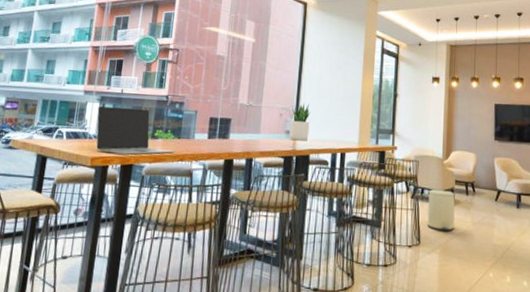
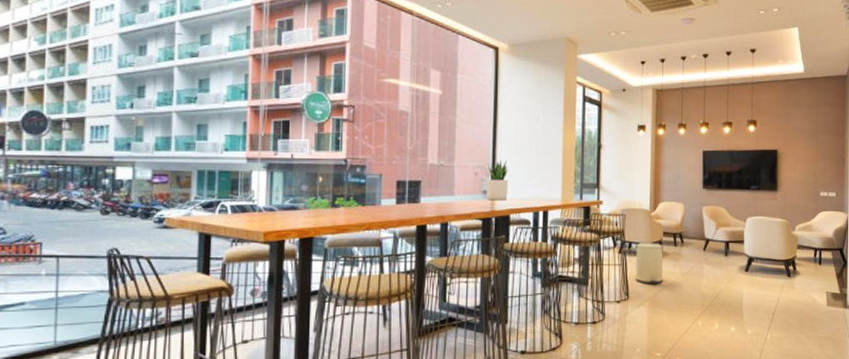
laptop: present [96,106,176,156] -> none [265,175,361,228]

